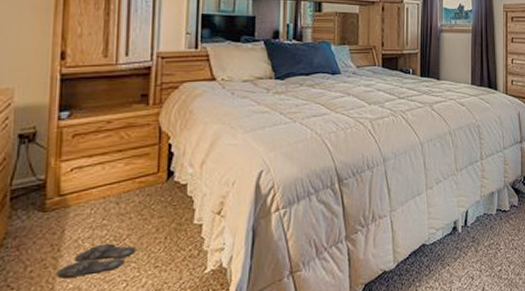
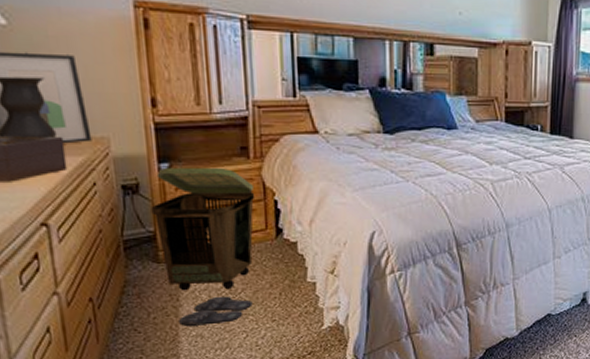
laundry basket: none [44,114,151,241] -> present [151,167,255,291]

